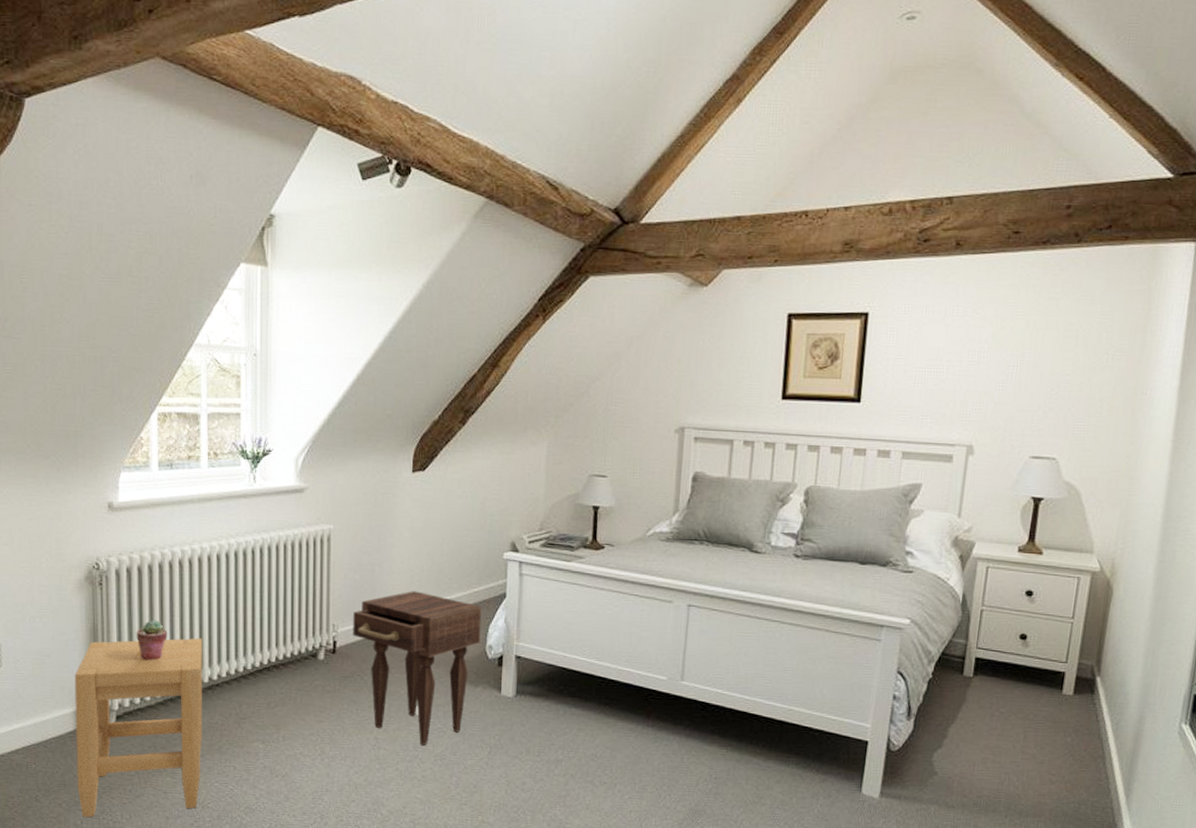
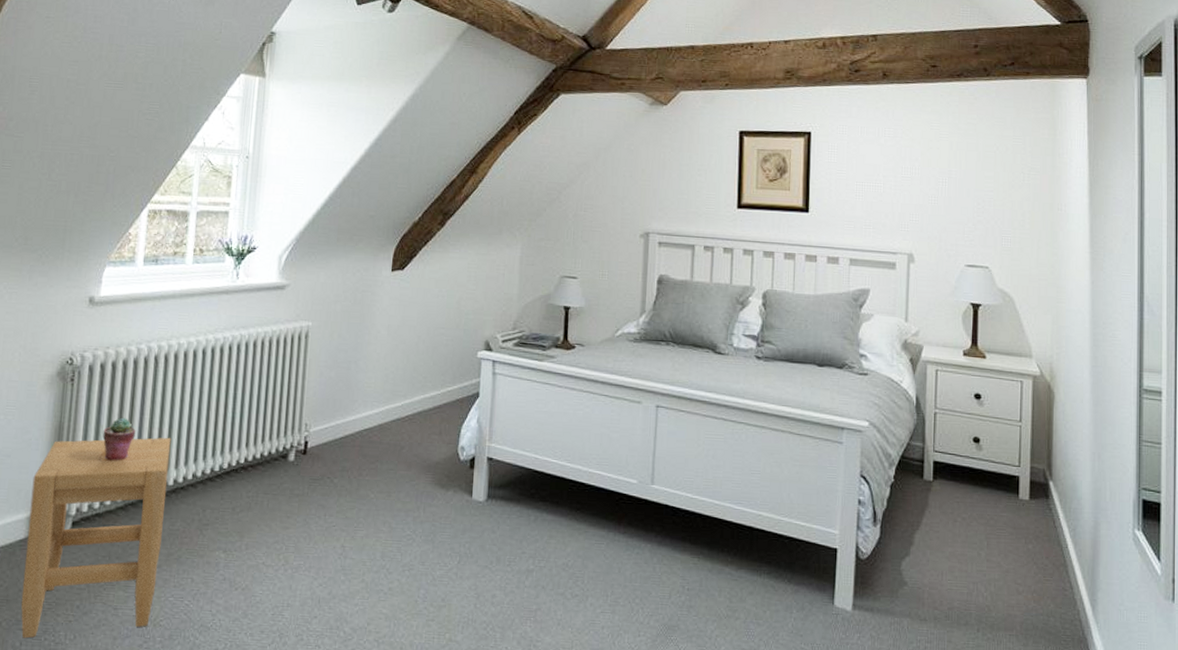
nightstand: present [353,591,482,745] -> none [325,389,455,554]

